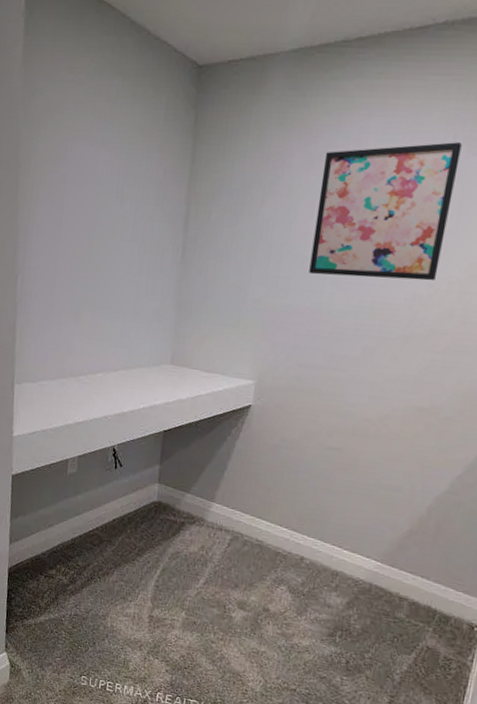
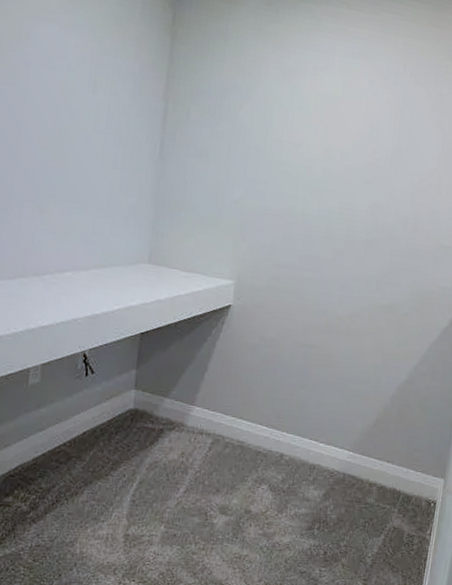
wall art: present [309,142,462,281] -> none [284,66,410,192]

